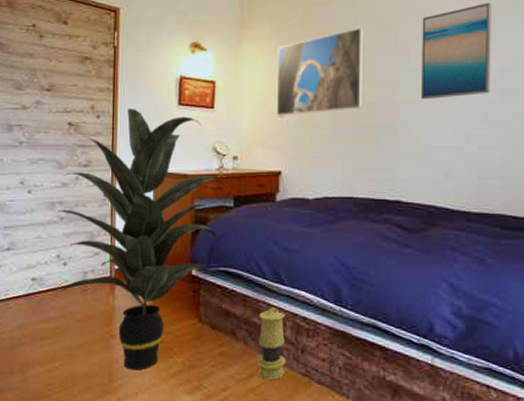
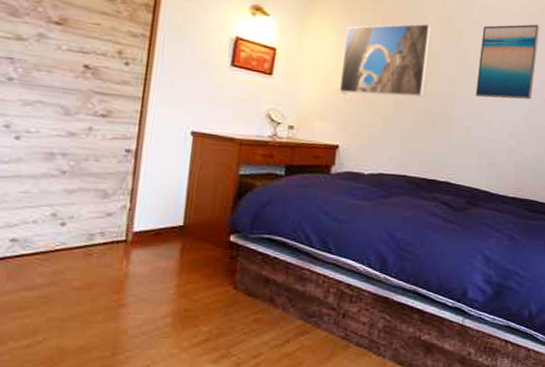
indoor plant: present [58,108,231,370] -> none [52,60,284,341]
lantern: present [256,307,286,380] -> none [294,274,329,345]

